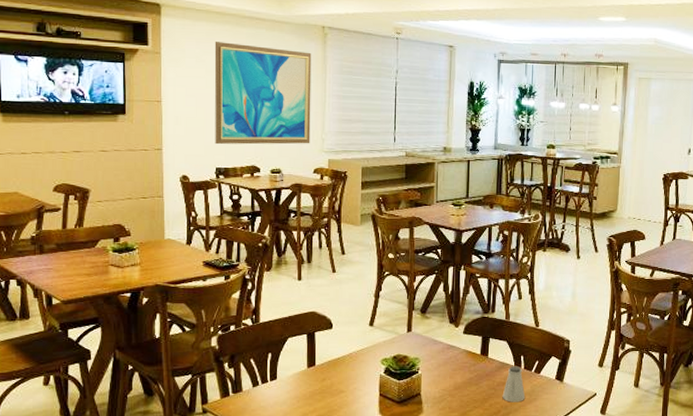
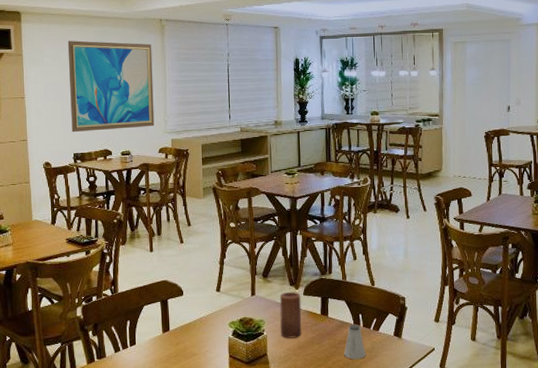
candle: none [436,330,461,378] -> present [280,292,302,338]

